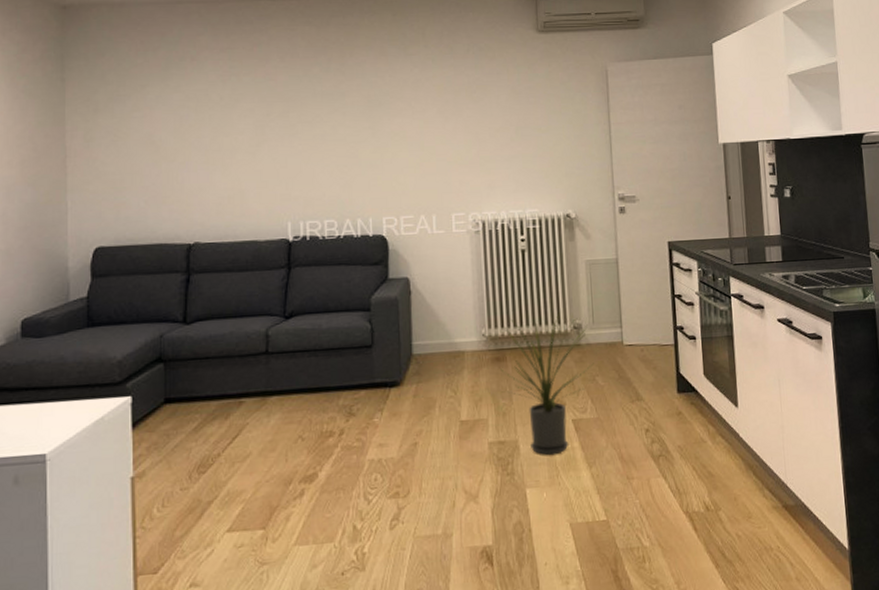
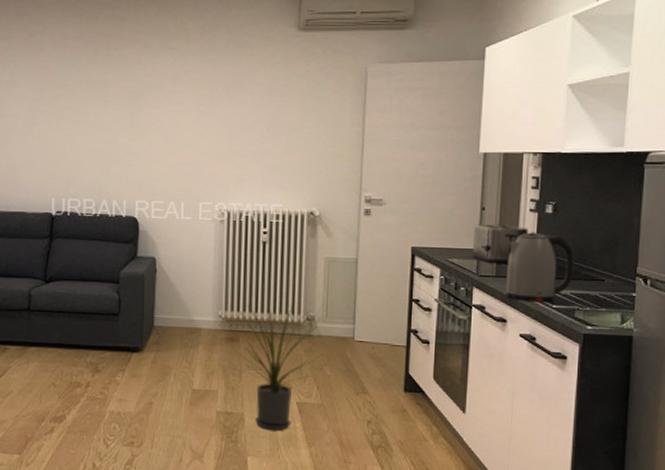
toaster: none [722,211,772,252] -> present [472,224,528,264]
kettle: none [757,216,817,287] -> present [506,232,575,303]

